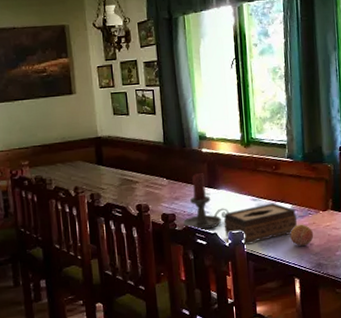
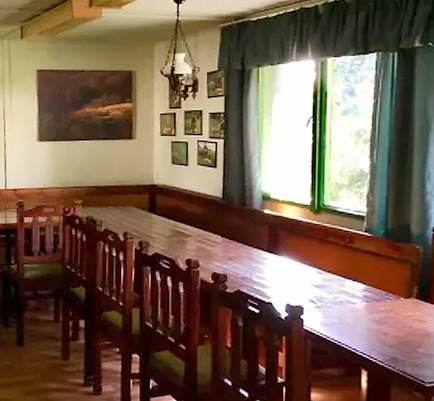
candle holder: present [182,173,229,230] -> none [234,235,288,297]
tissue box: present [223,202,298,245] -> none [281,279,371,322]
fruit: present [290,224,314,246] -> none [360,308,391,334]

